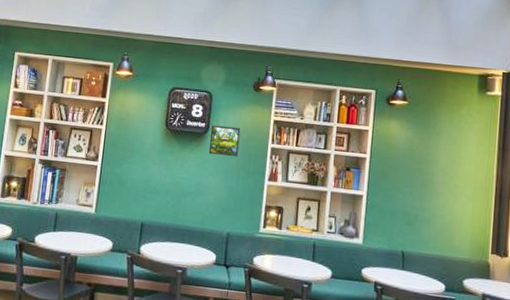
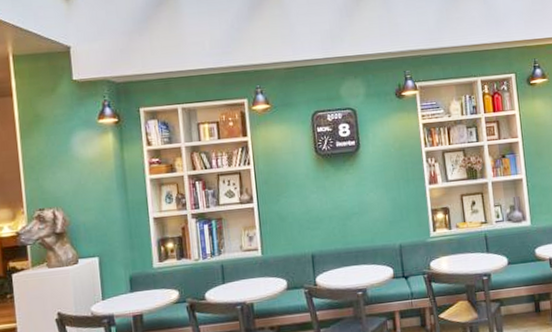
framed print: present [208,125,241,157] -> none [361,138,394,171]

